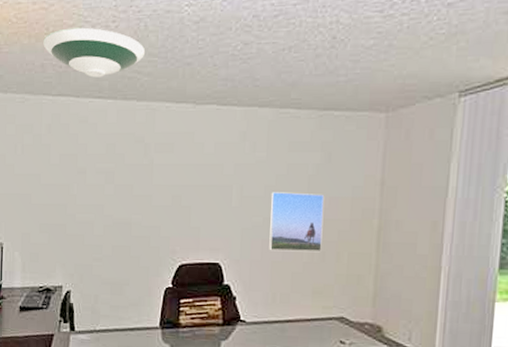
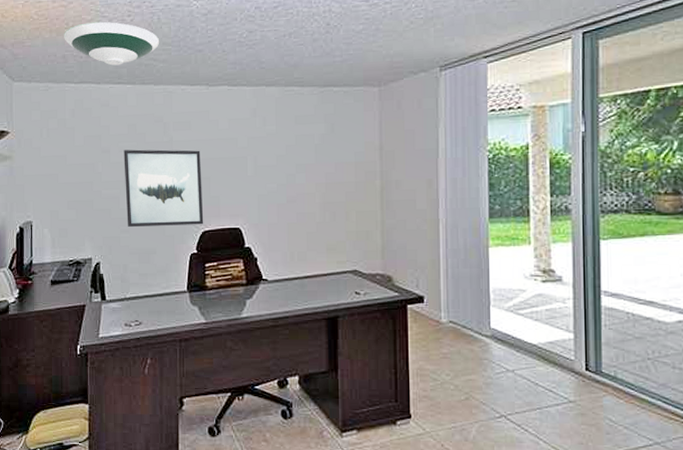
wall art: none [100,171,183,257] -> present [123,149,204,227]
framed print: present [269,192,325,253] -> none [282,160,332,214]

